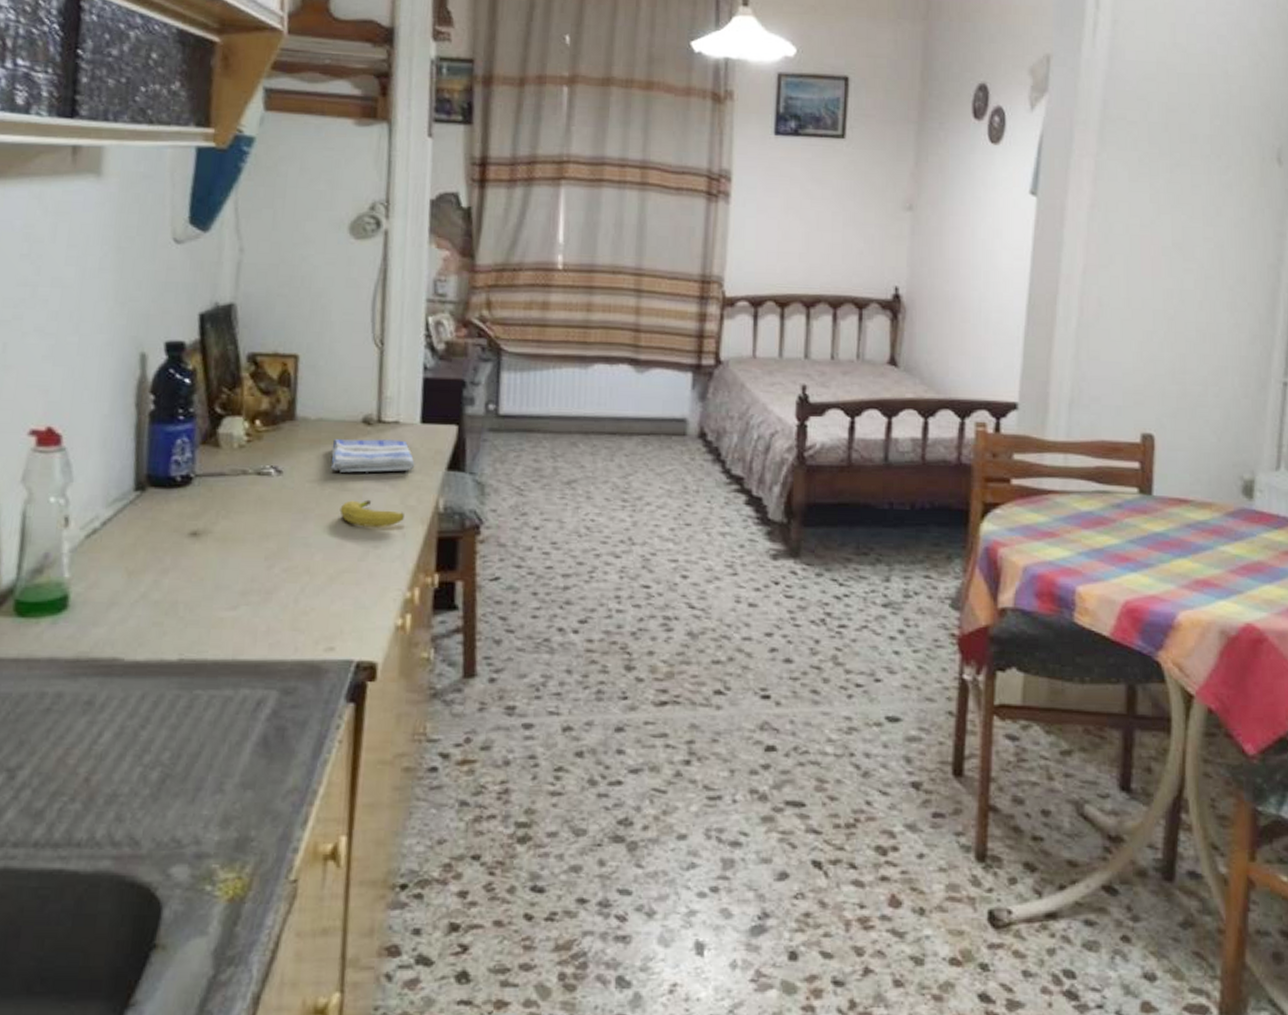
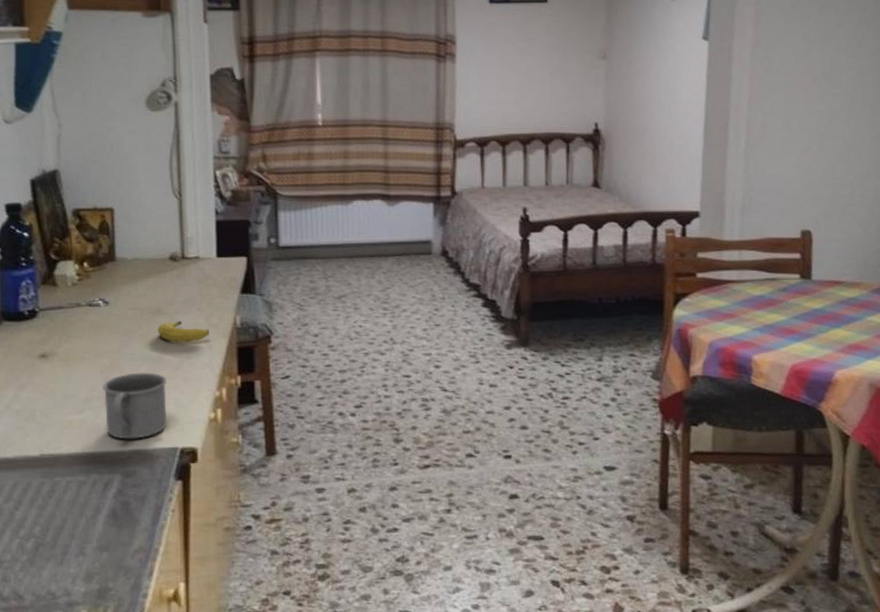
mug: none [264,562,346,647] -> present [103,372,167,440]
dish towel: present [330,439,415,473] -> none [147,271,215,300]

